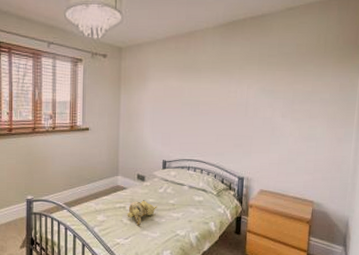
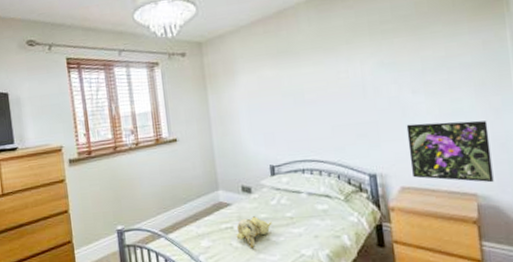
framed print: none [270,141,331,194] -> present [406,120,494,183]

